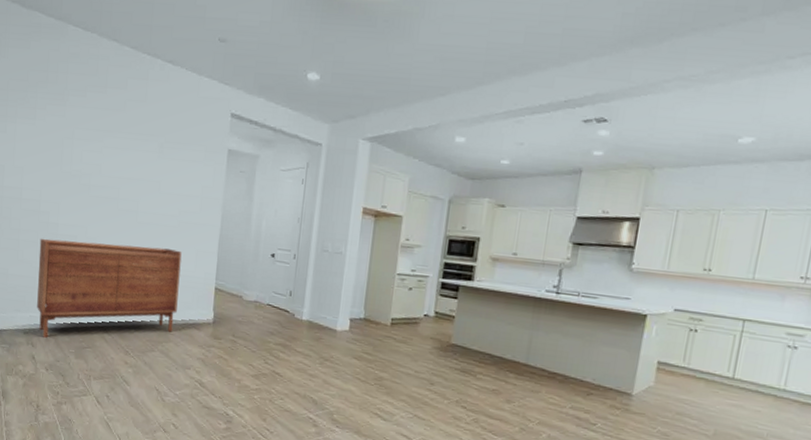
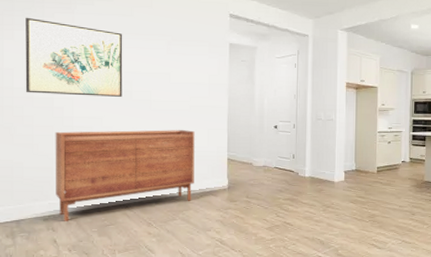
wall art: none [14,108,114,205] -> present [25,17,123,97]

